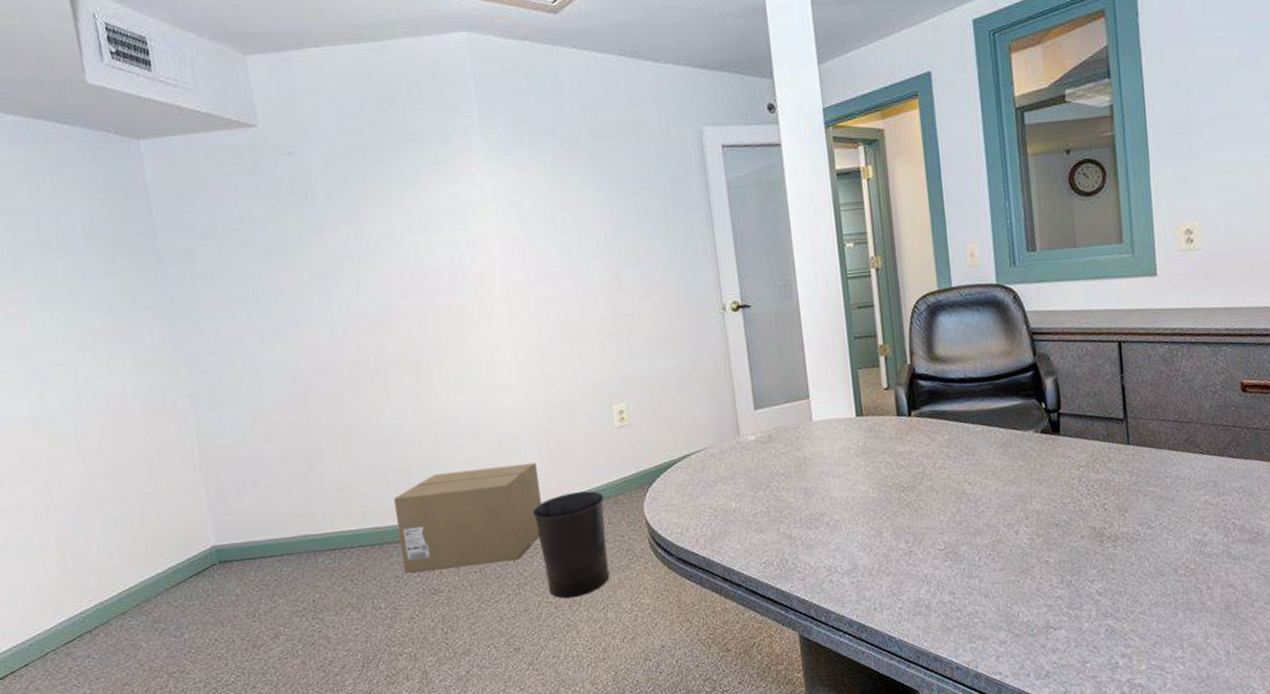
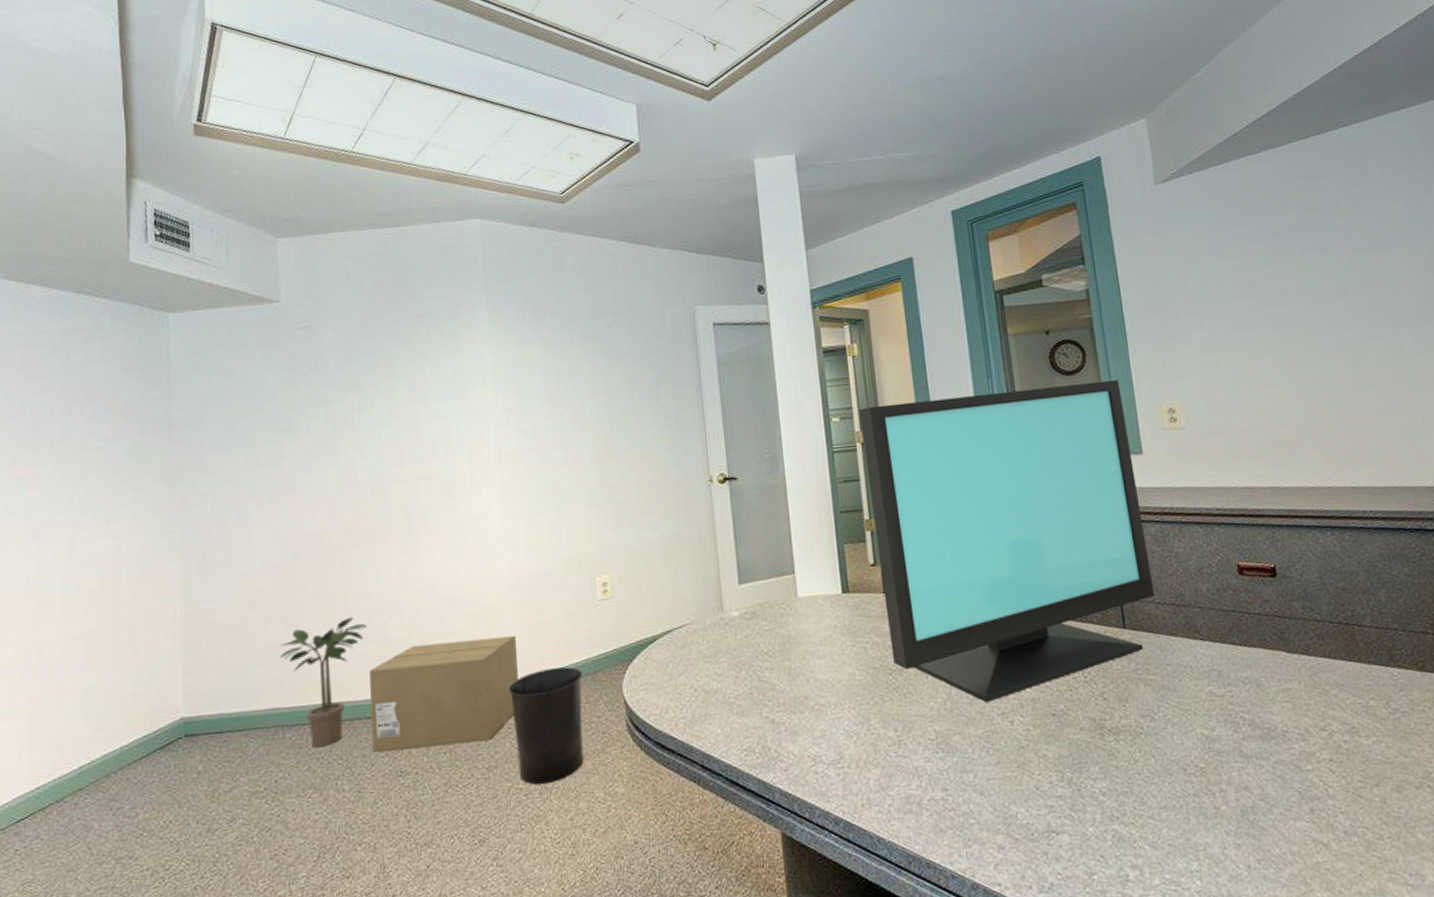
potted plant: none [302,448,387,571] -> present [280,616,367,748]
monitor: none [873,200,1160,515] -> present [859,379,1155,702]

